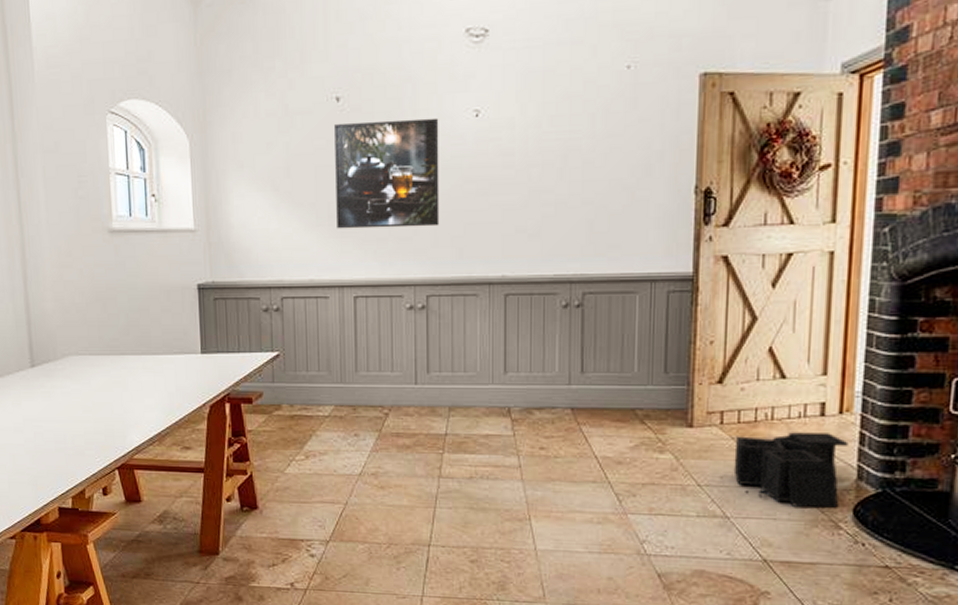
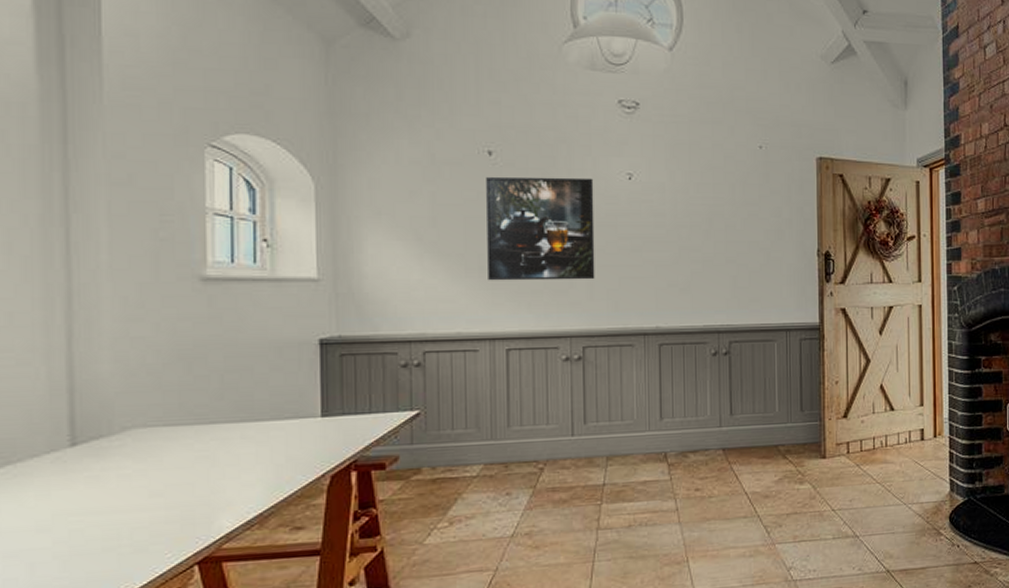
storage bin: present [733,432,849,508] -> none [859,454,942,520]

